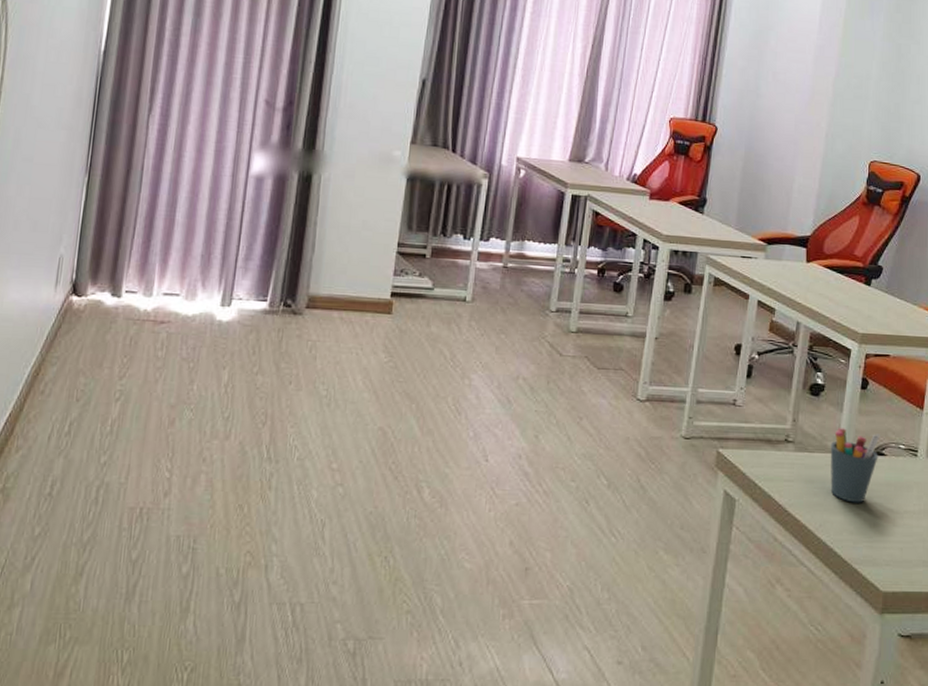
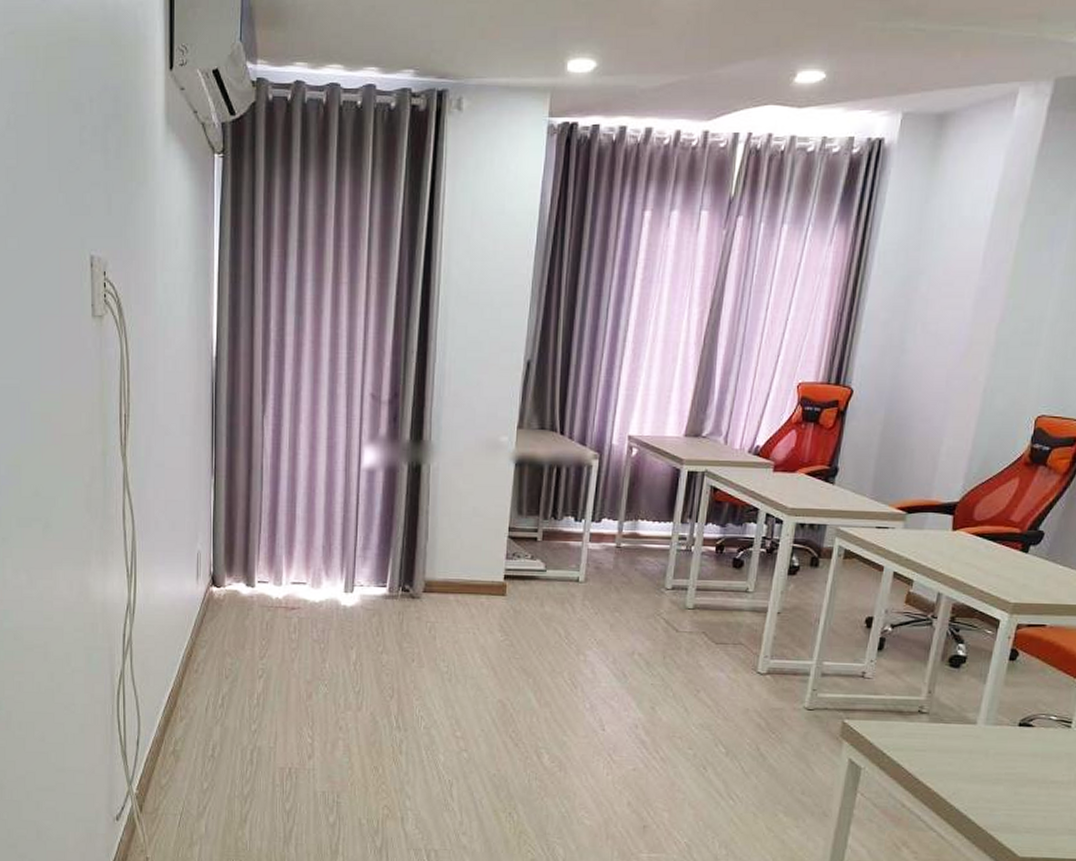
pen holder: present [830,428,880,503] -> none [967,699,1028,773]

